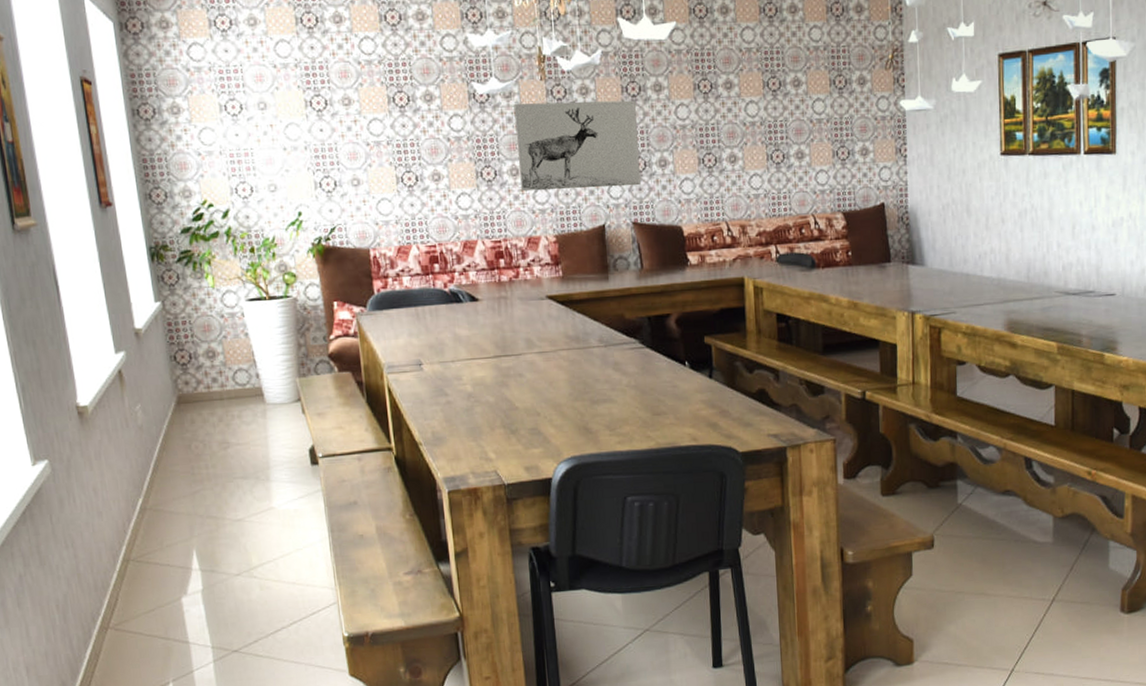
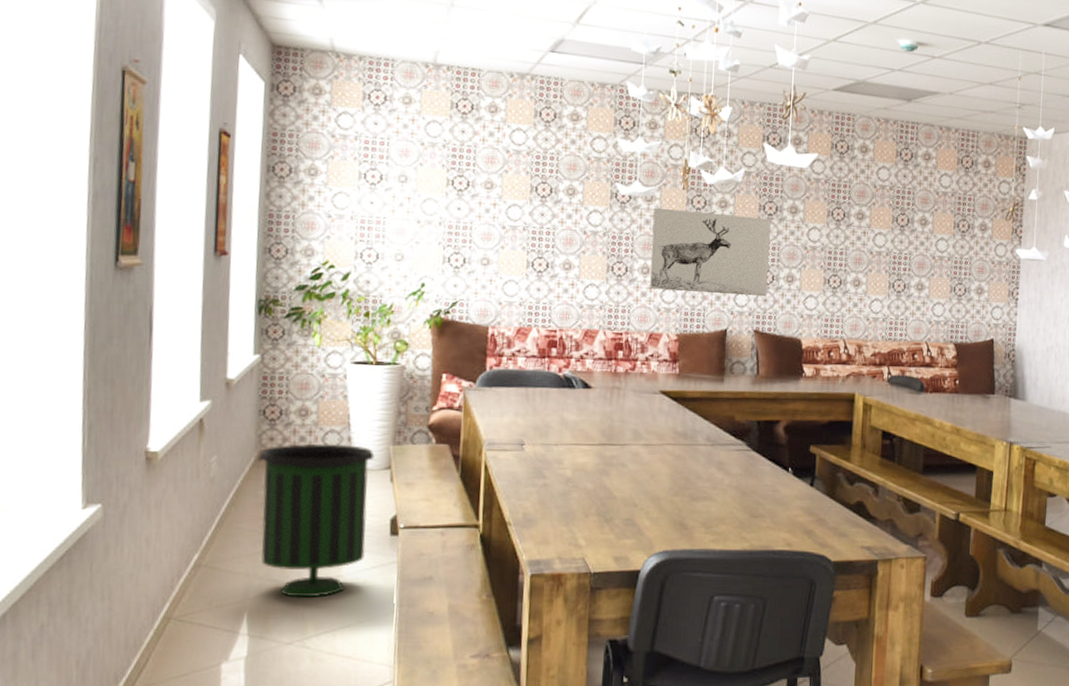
trash can: none [178,381,291,532] -> present [259,443,375,598]

